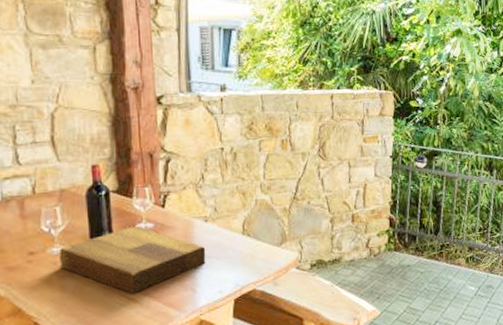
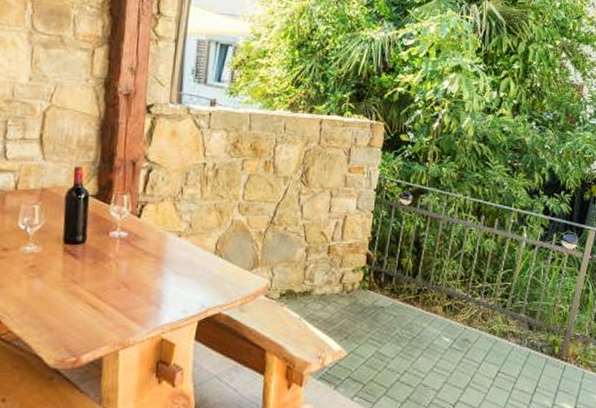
cutting board: present [59,226,206,294] -> none [31,234,176,303]

